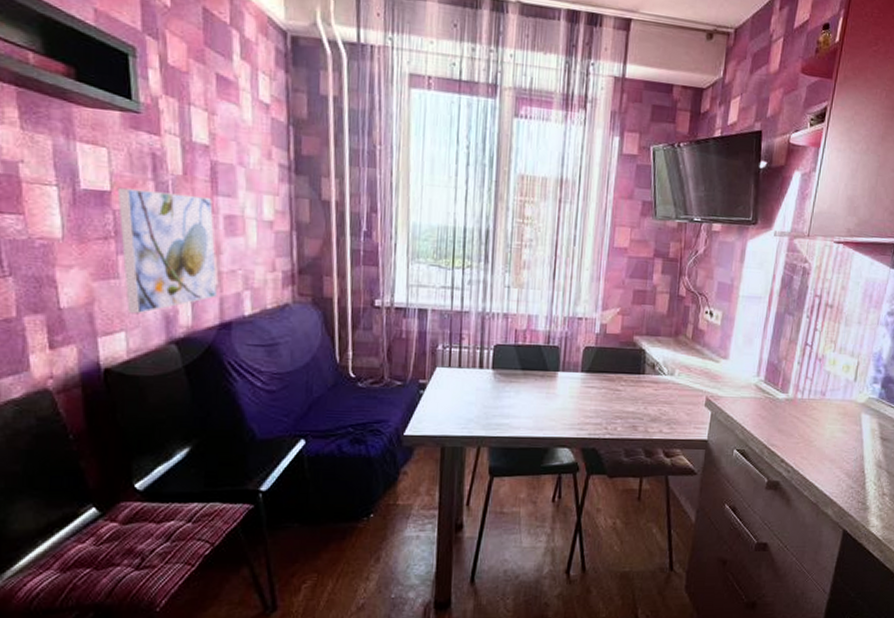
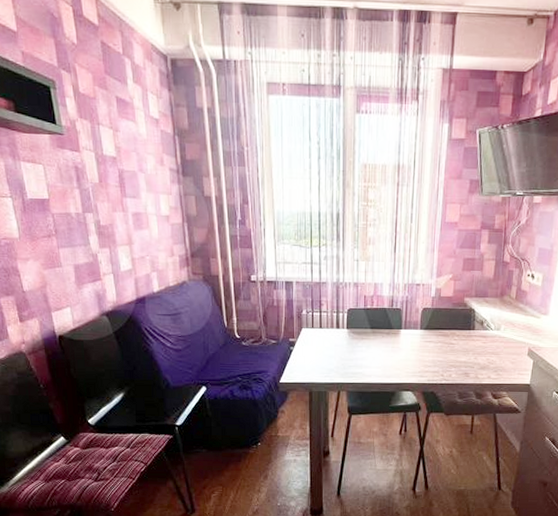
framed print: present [117,187,218,314] -> none [53,195,133,294]

